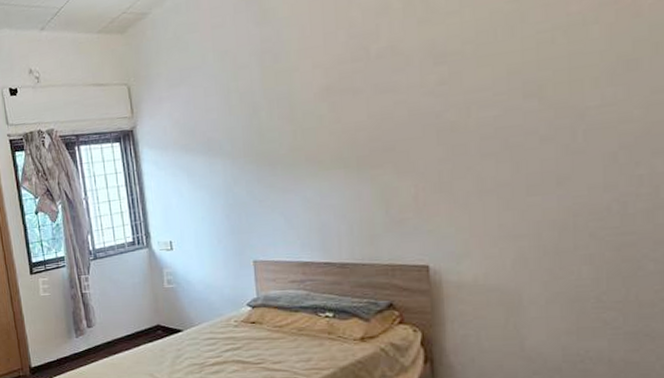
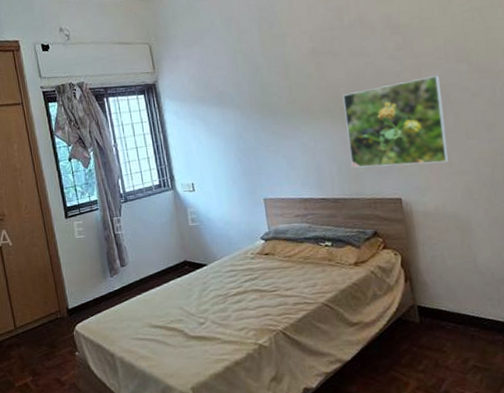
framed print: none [362,115,499,229] -> present [343,75,449,168]

